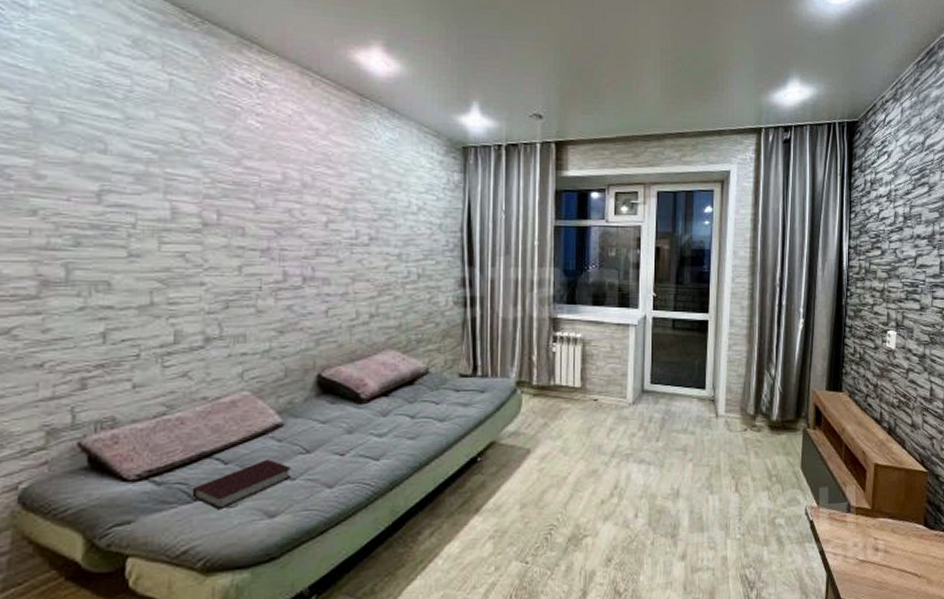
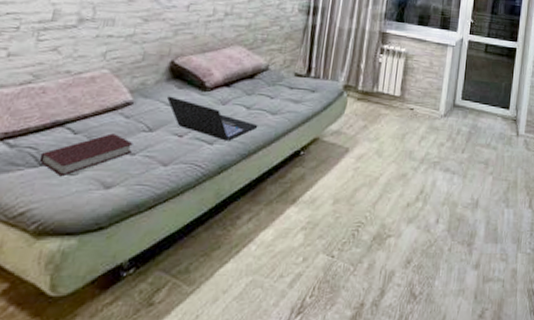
laptop: none [321,413,426,455] -> present [167,96,258,141]

